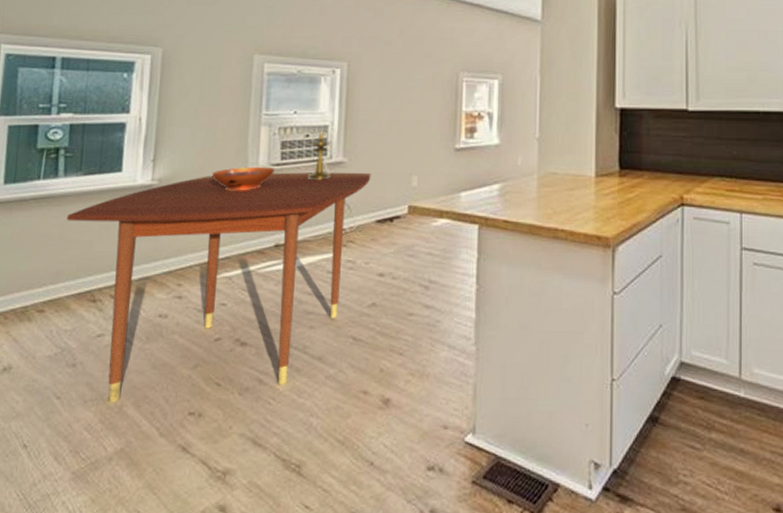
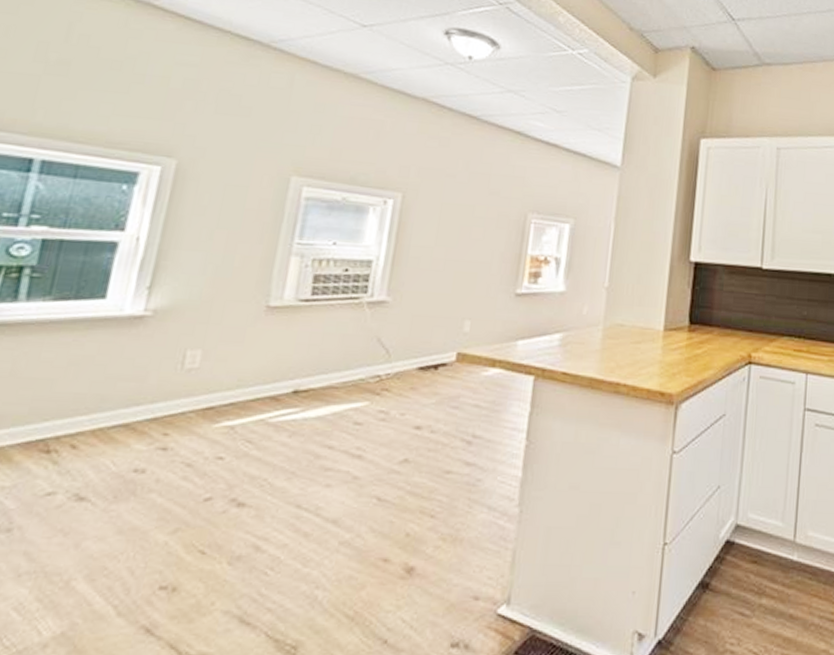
dining table: present [67,172,371,403] -> none [23,308,418,576]
decorative bowl: present [212,166,275,191] -> none [223,301,303,328]
candlestick: present [307,131,332,180] -> none [341,266,375,320]

